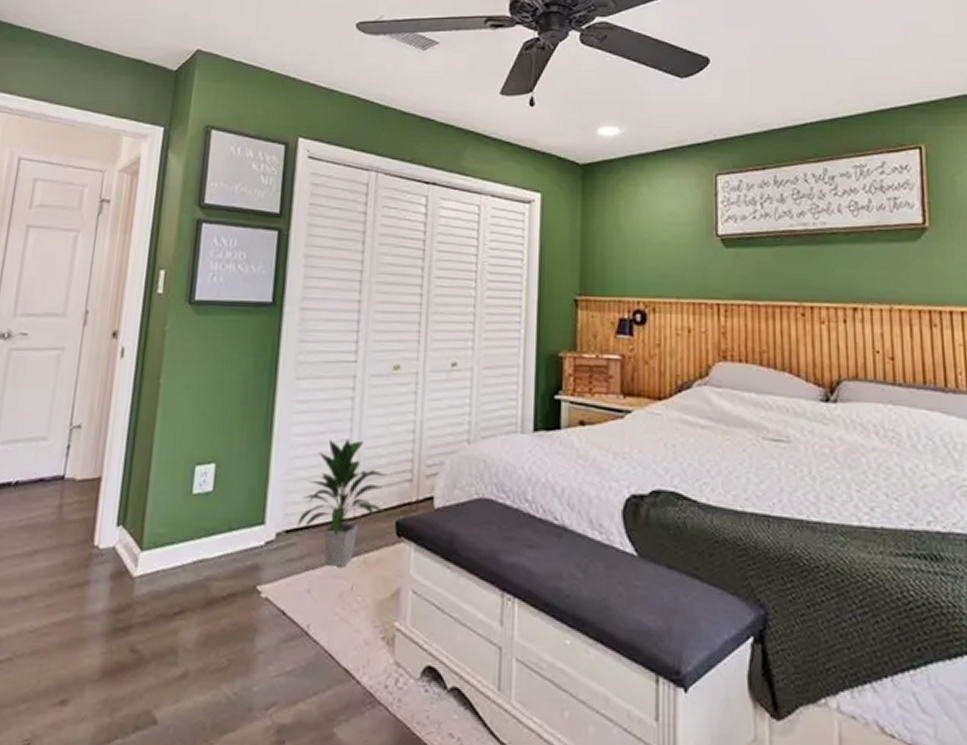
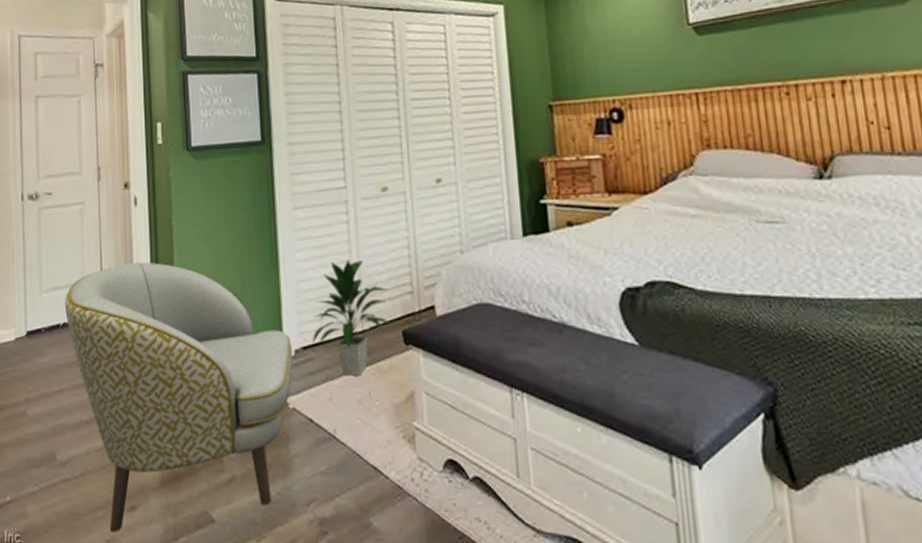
armchair: none [20,419,274,730] -> present [65,262,293,532]

